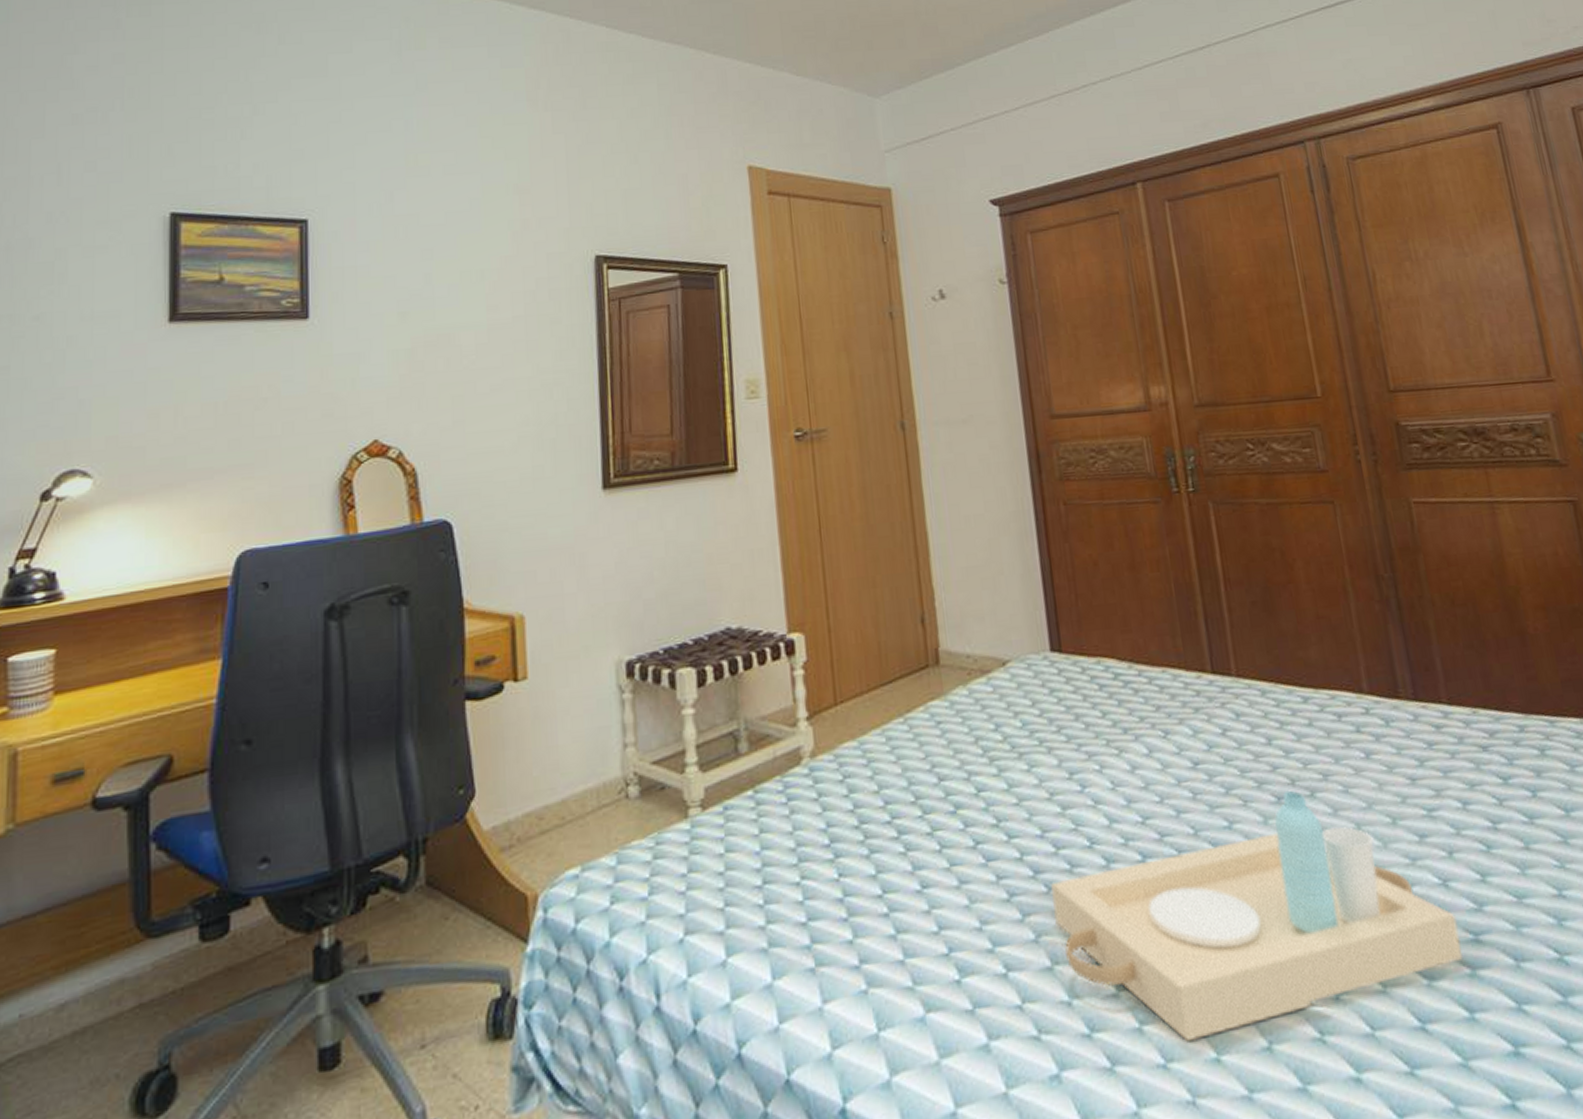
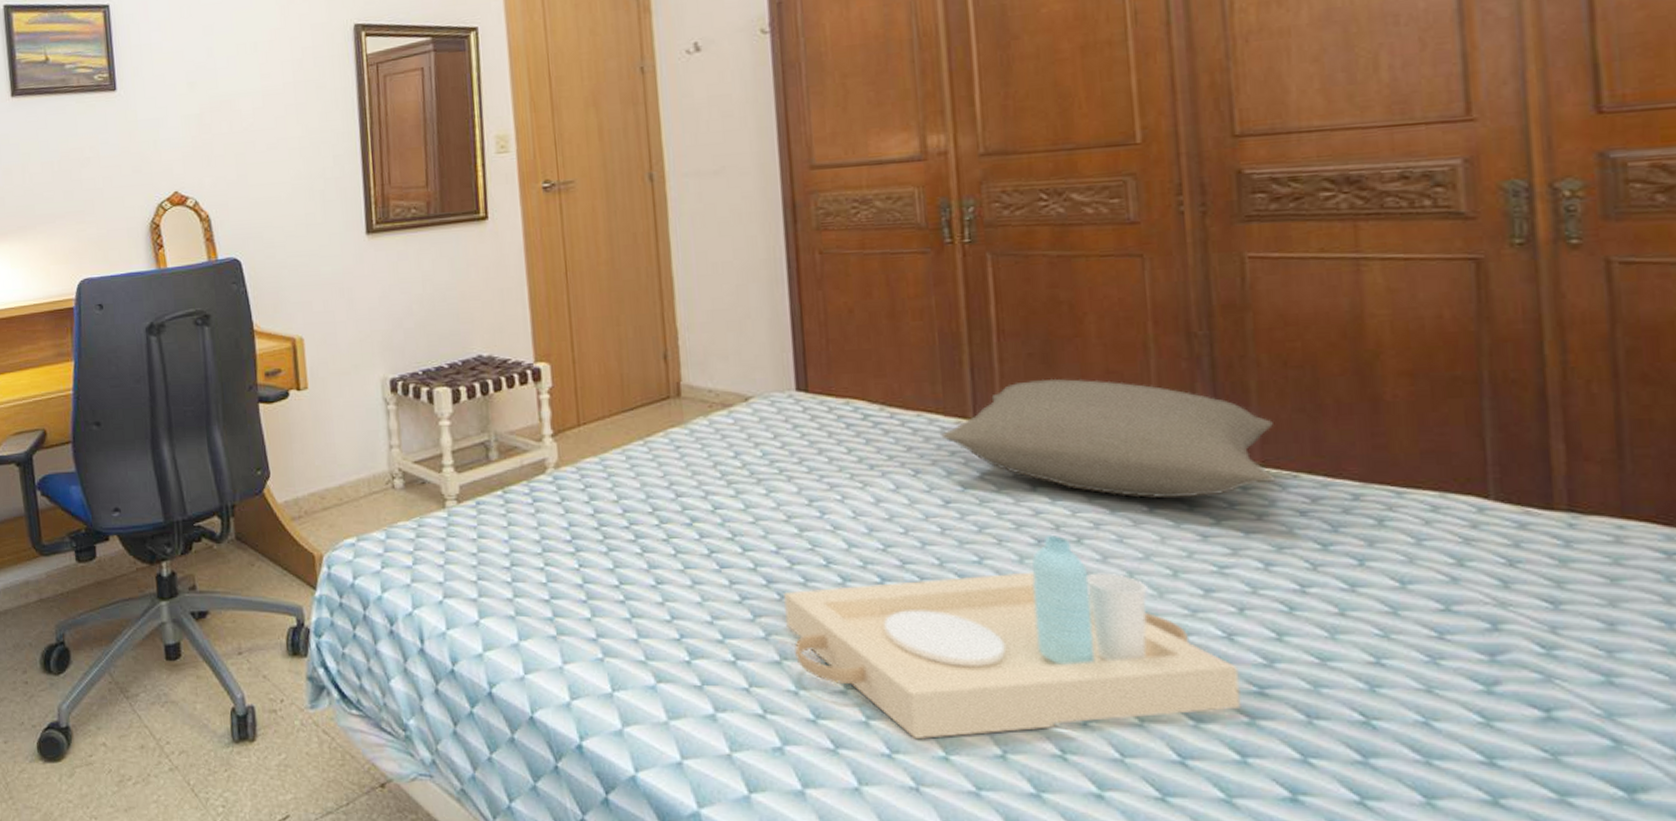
pillow: none [1184,625,1460,745] -> present [941,378,1276,499]

